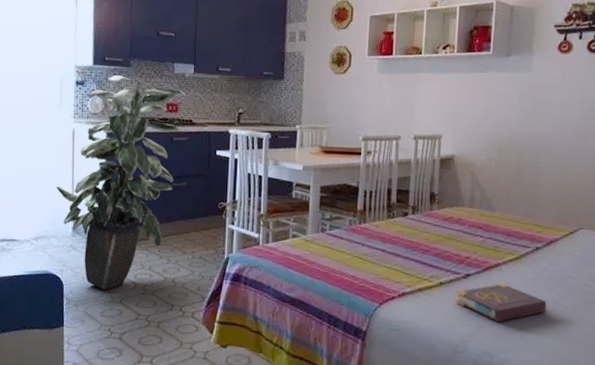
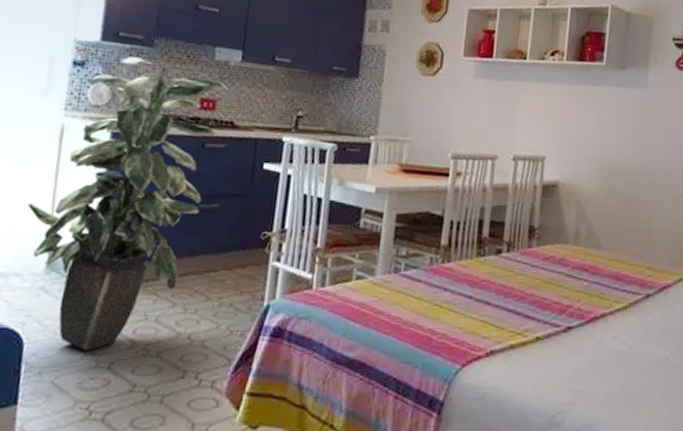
book: present [455,283,547,322] -> none [552,338,657,386]

